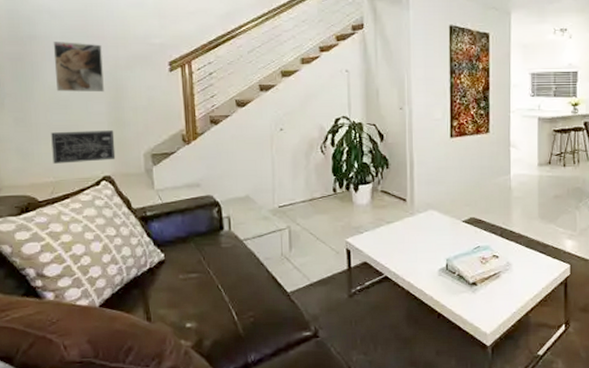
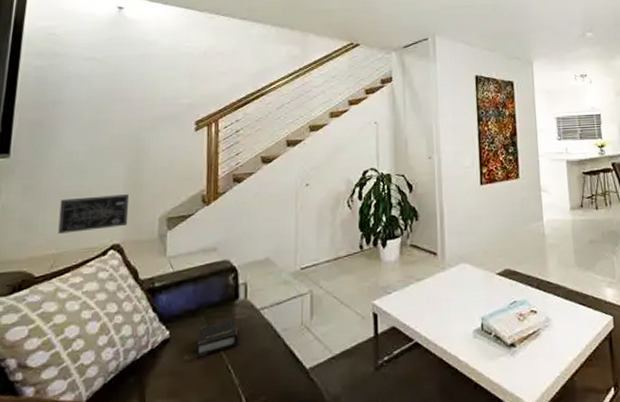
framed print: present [53,42,104,93] -> none [74,105,127,156]
hardback book: none [189,247,226,277] -> present [196,318,239,358]

